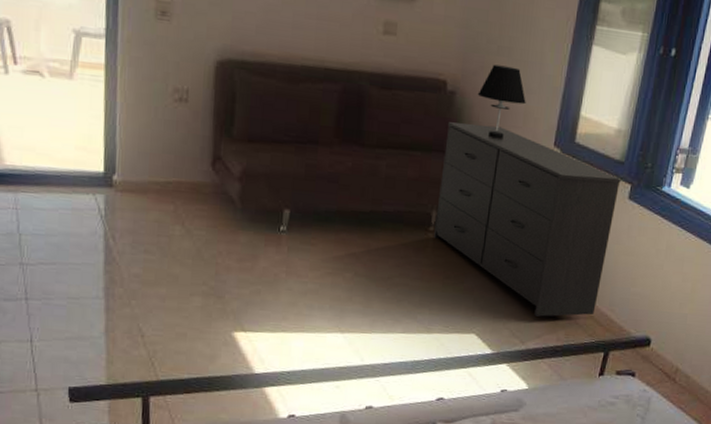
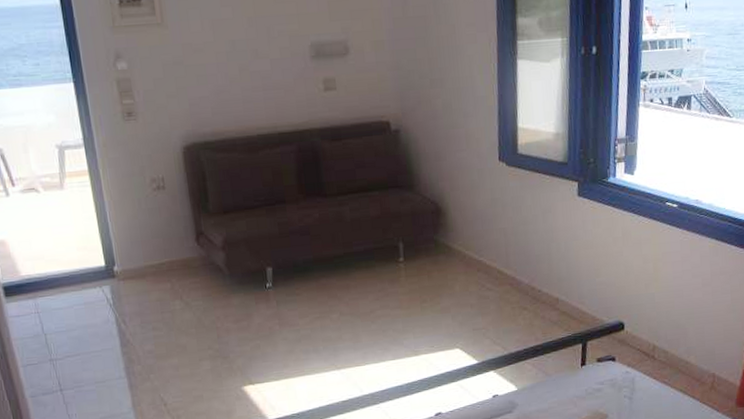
dresser: present [434,122,621,317] -> none [398,153,568,322]
table lamp: present [477,64,526,139] -> none [420,95,466,165]

